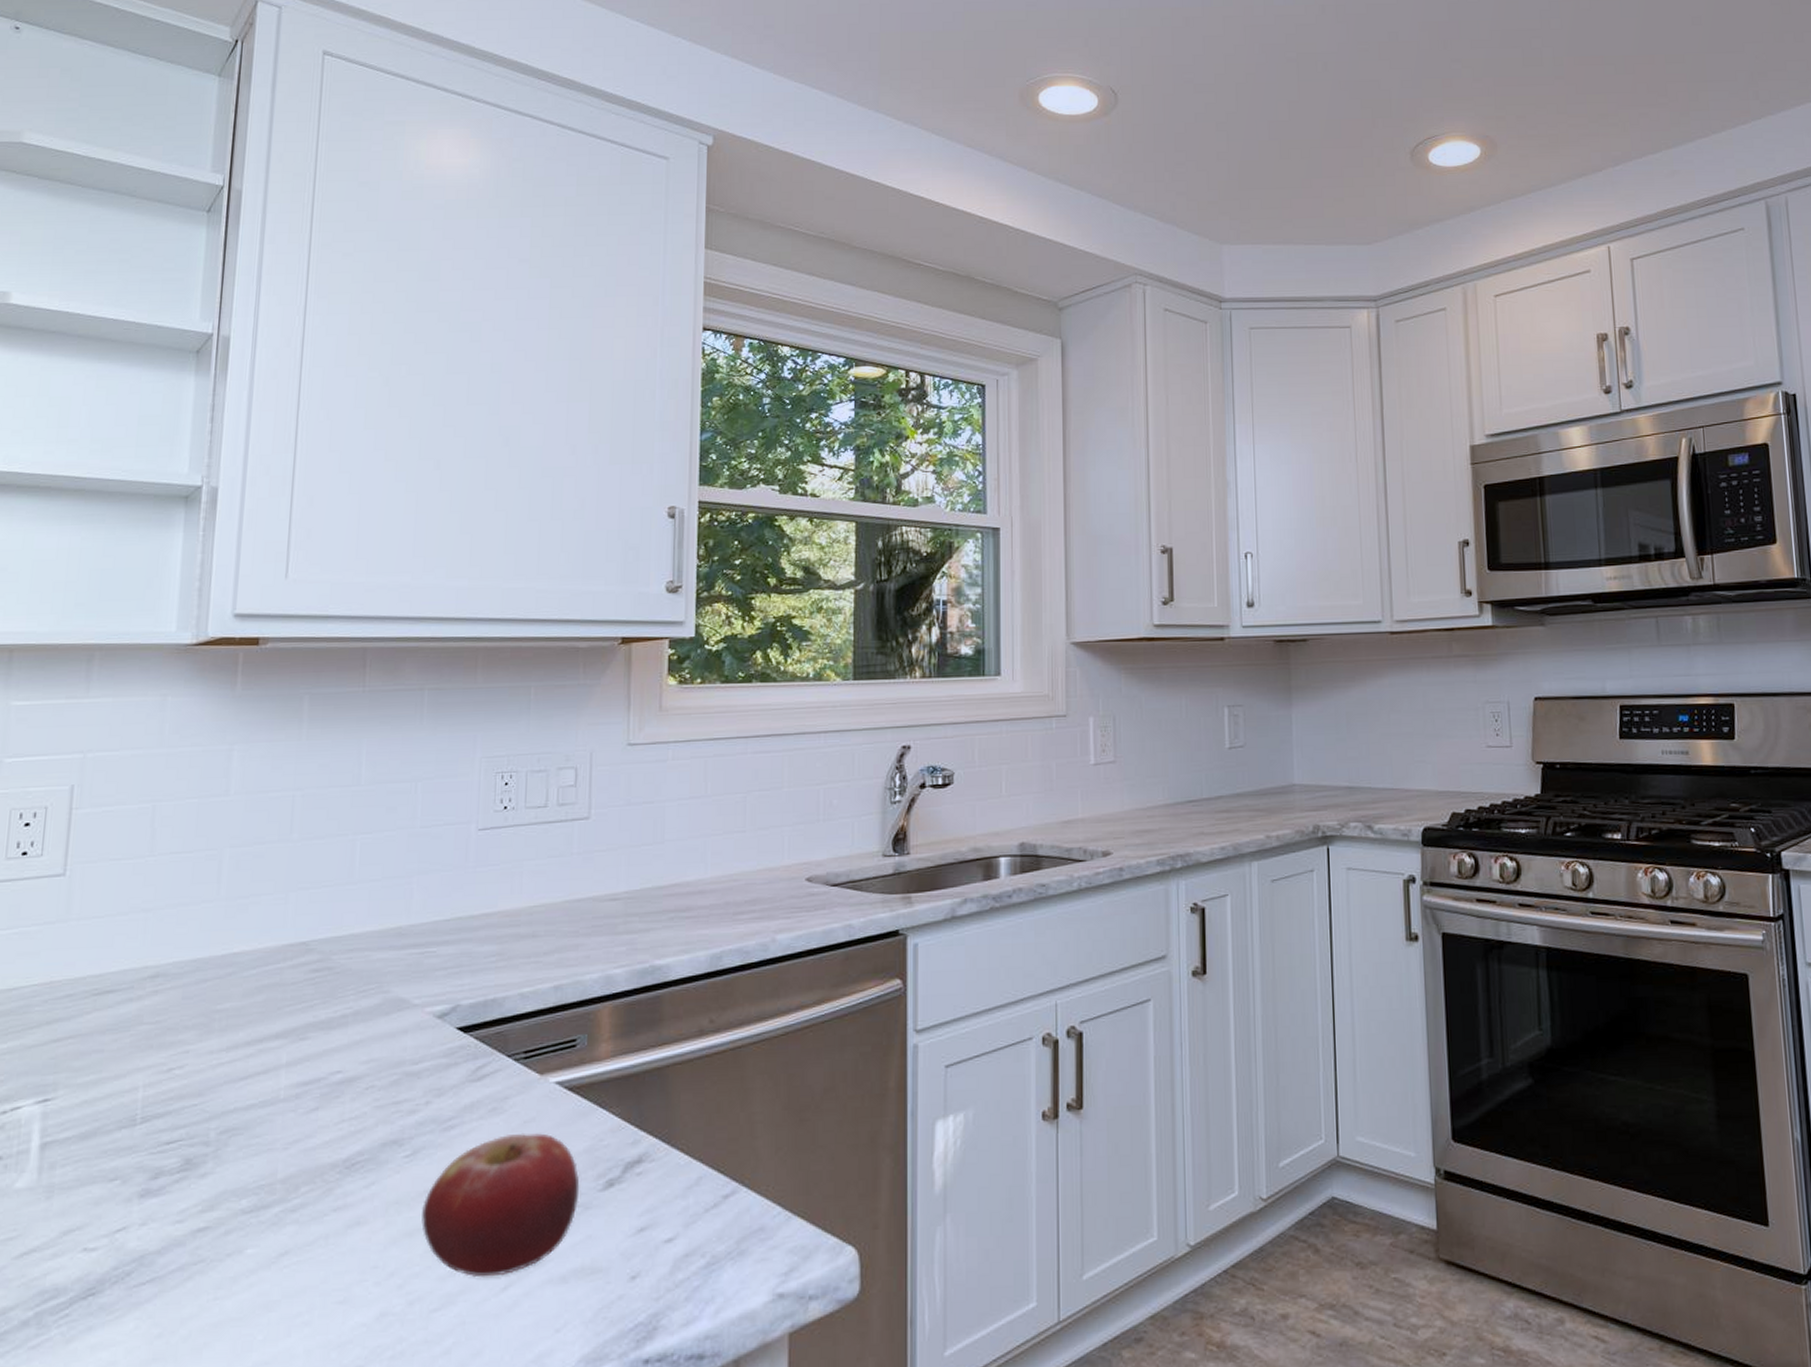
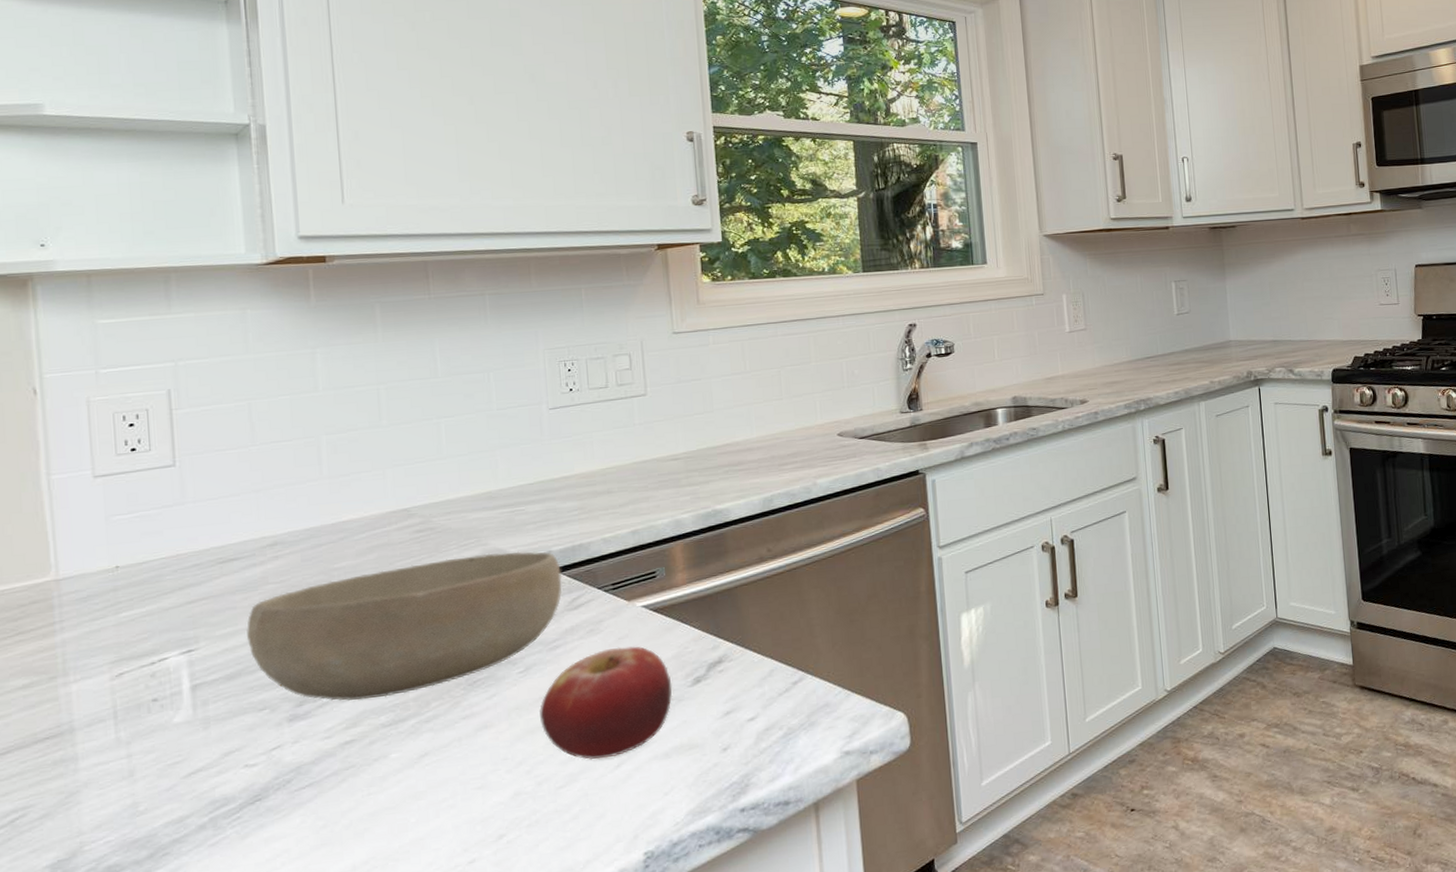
bowl: none [108,1003,468,1177] -> present [246,551,562,701]

